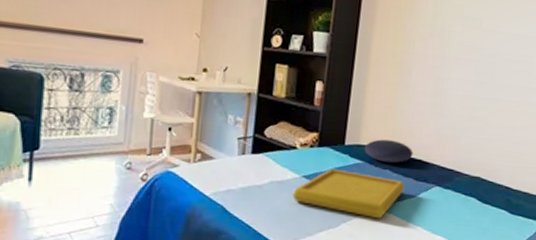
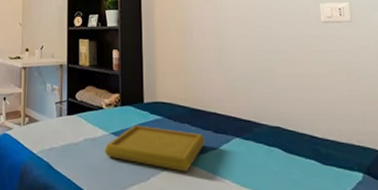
cushion: present [364,139,414,163] -> none [161,96,208,117]

